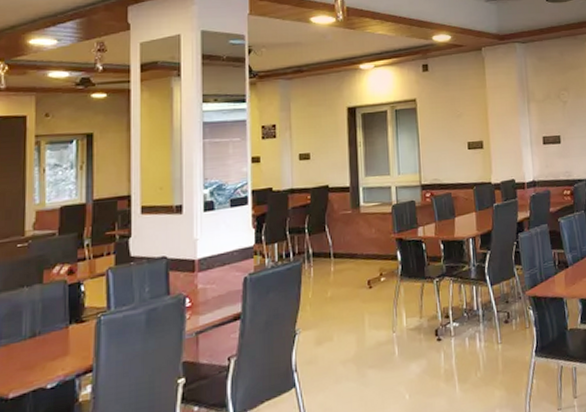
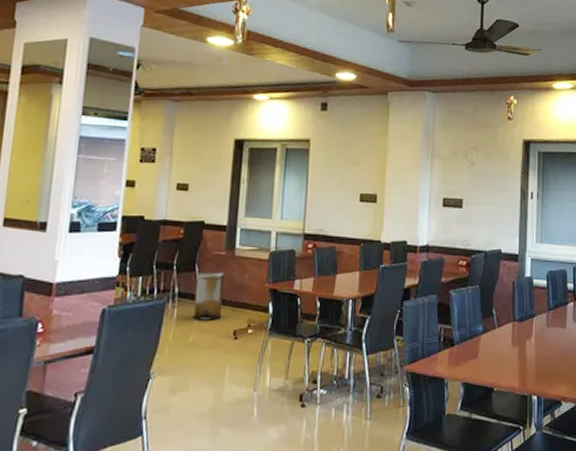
pedal bin: none [327,228,354,276] -> present [193,270,226,321]

